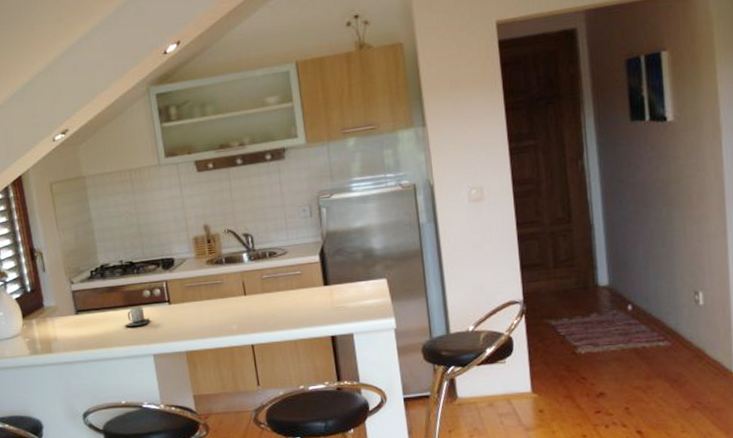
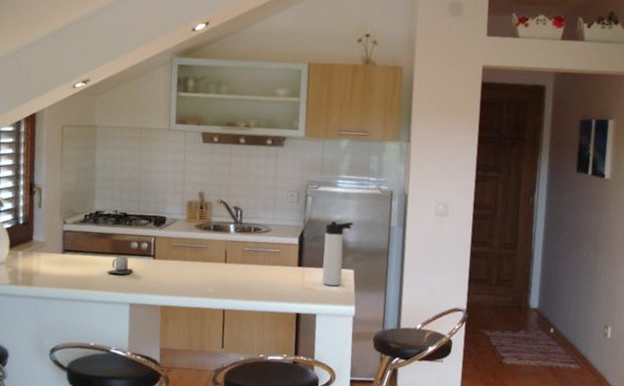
thermos bottle: none [346,227,377,301] -> present [322,221,353,287]

